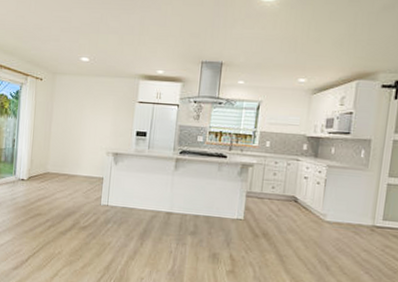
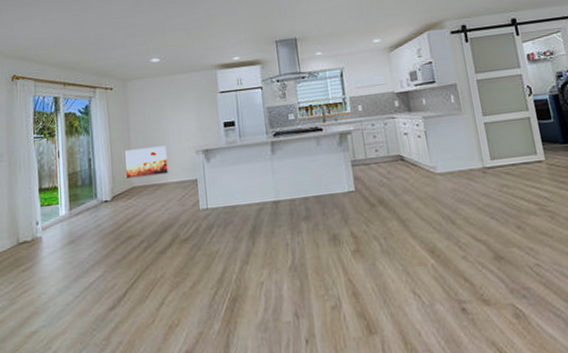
wall art: none [42,138,81,167] -> present [125,145,168,179]

